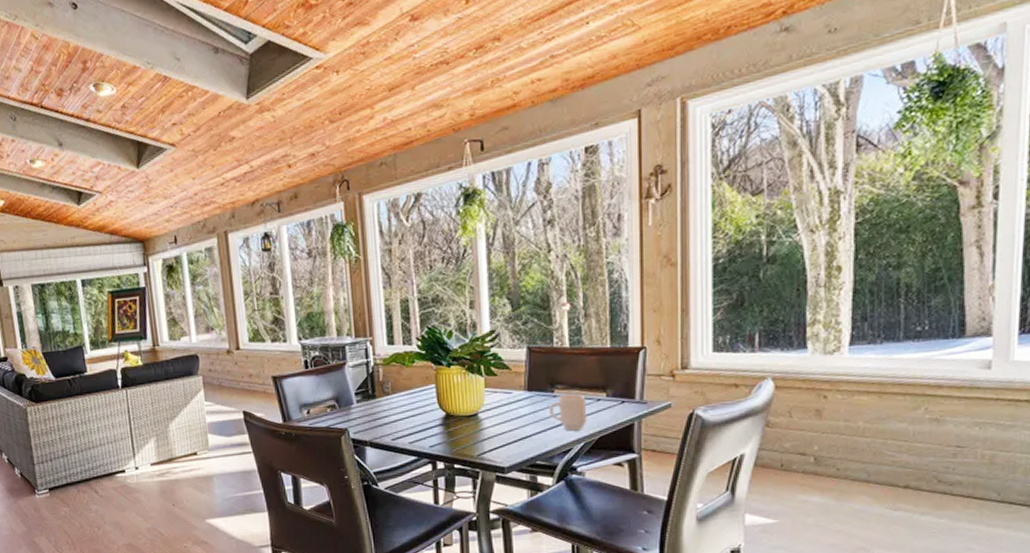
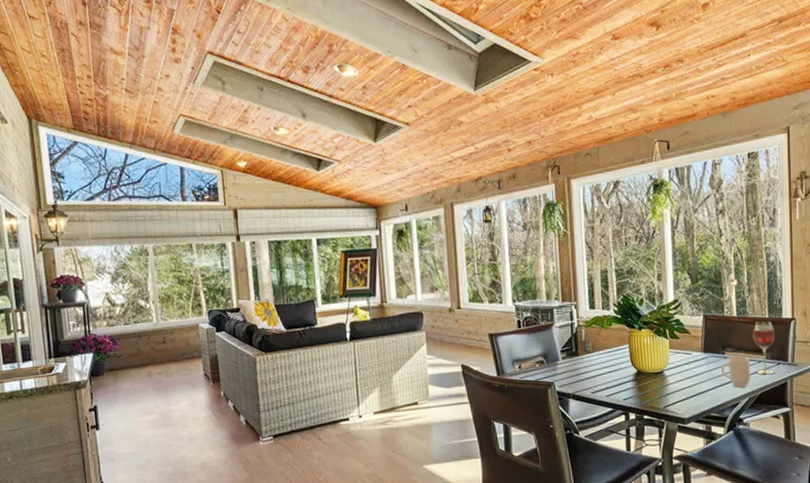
wineglass: none [589,351,619,416] -> present [752,321,776,375]

